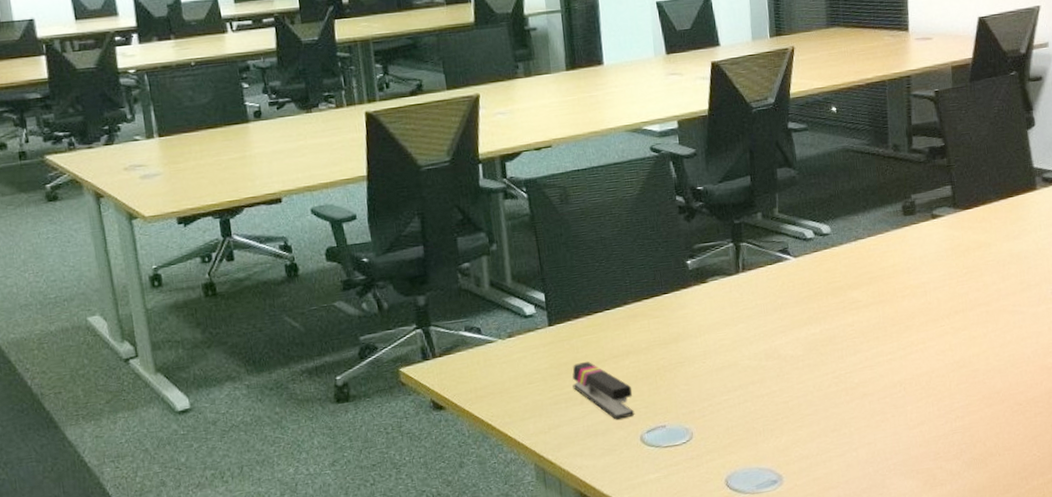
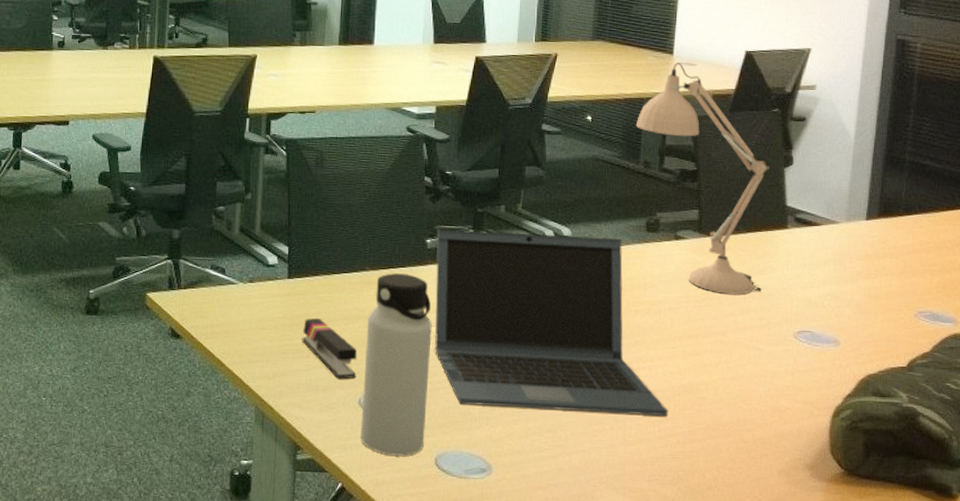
water bottle: none [637,299,712,486] -> present [360,272,432,456]
laptop: none [697,226,945,421] -> present [434,229,668,416]
desk lamp: none [880,38,1019,265] -> present [635,62,769,295]

